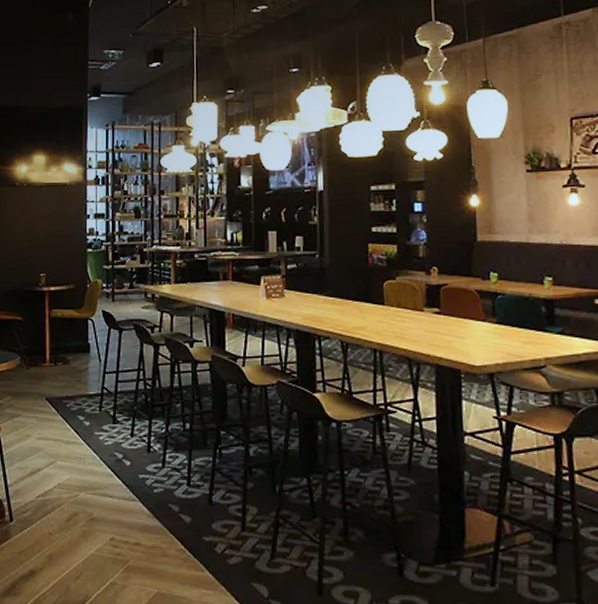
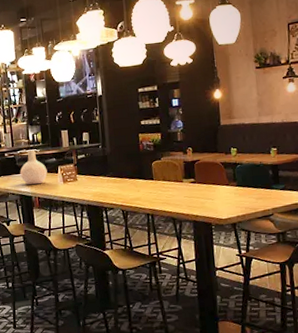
vase: none [212,252,247,298] -> present [20,150,48,185]

